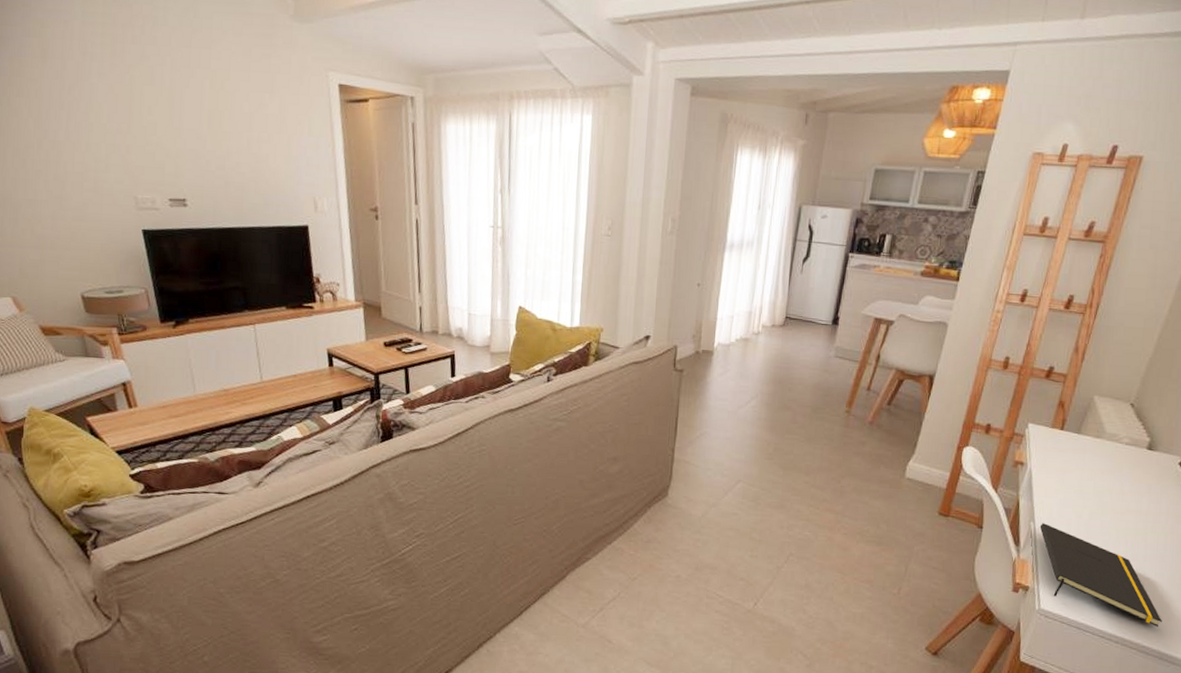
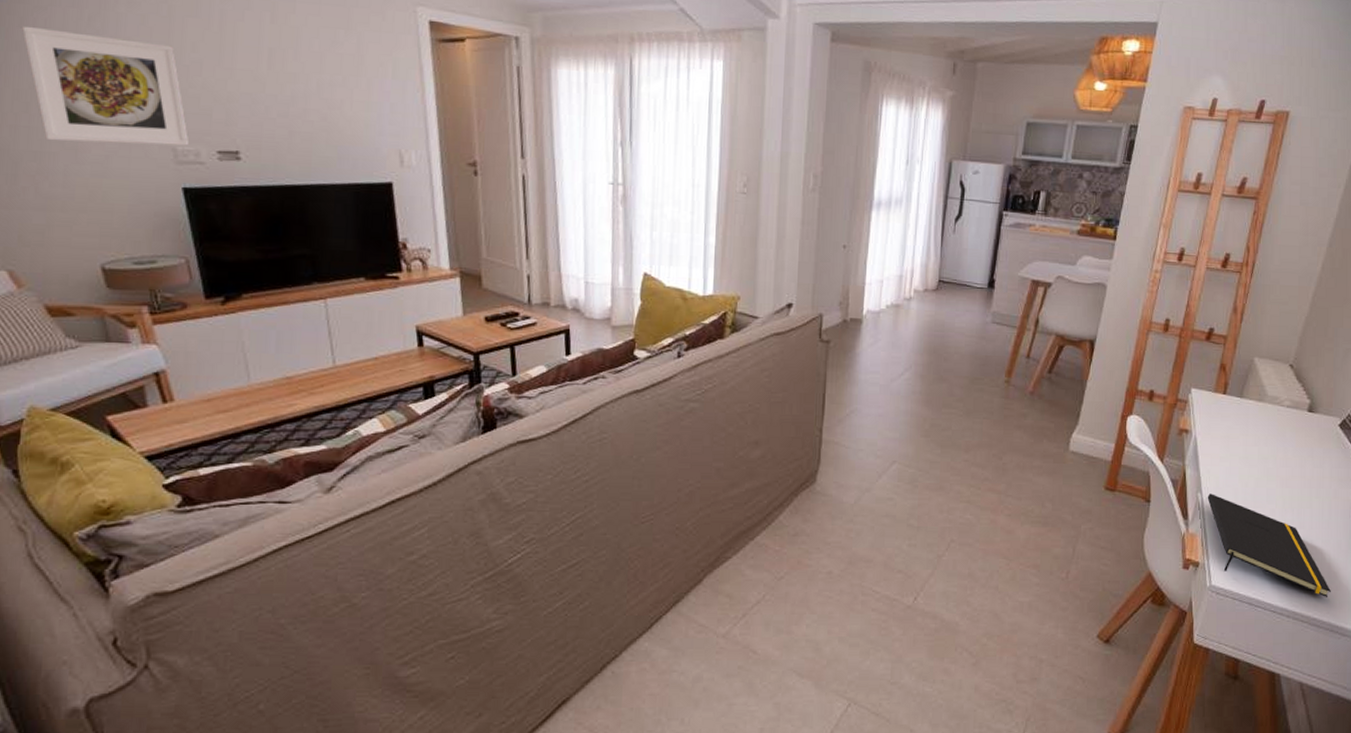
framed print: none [19,95,147,195] -> present [22,25,190,146]

